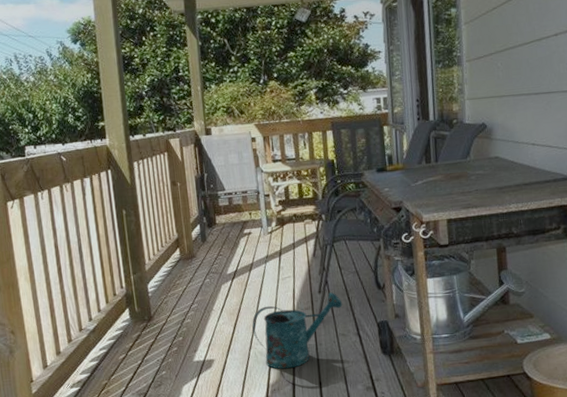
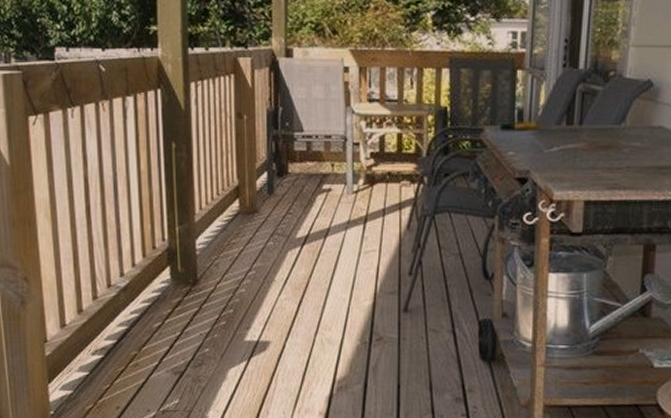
watering can: present [252,292,343,369] -> none [321,276,438,364]

